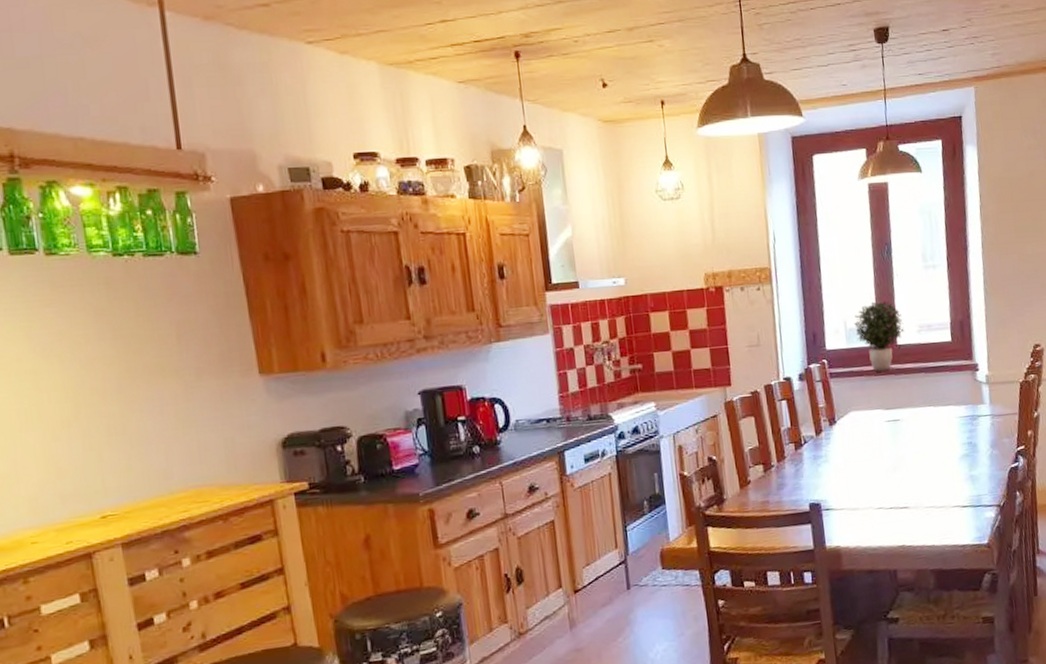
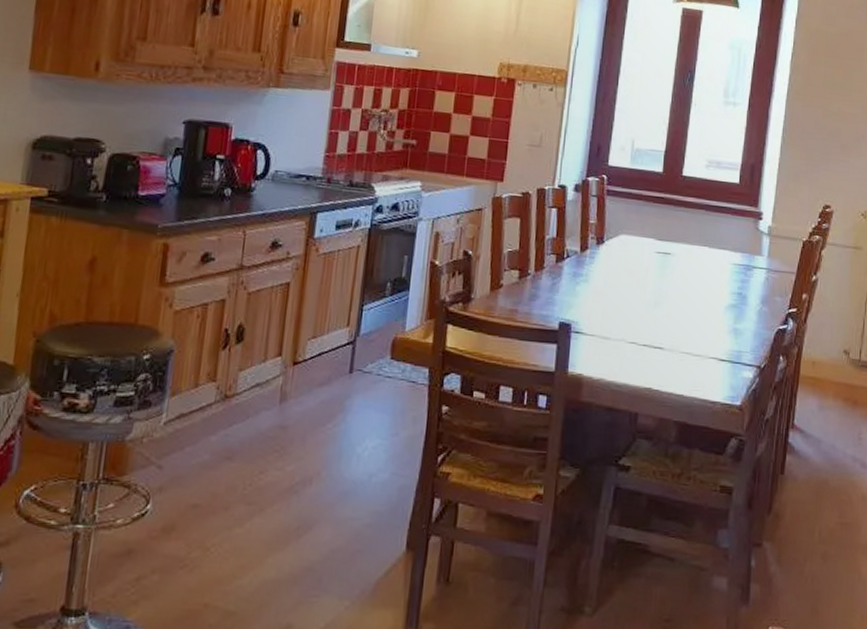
potted plant: present [854,300,904,372] -> none [641,126,693,201]

